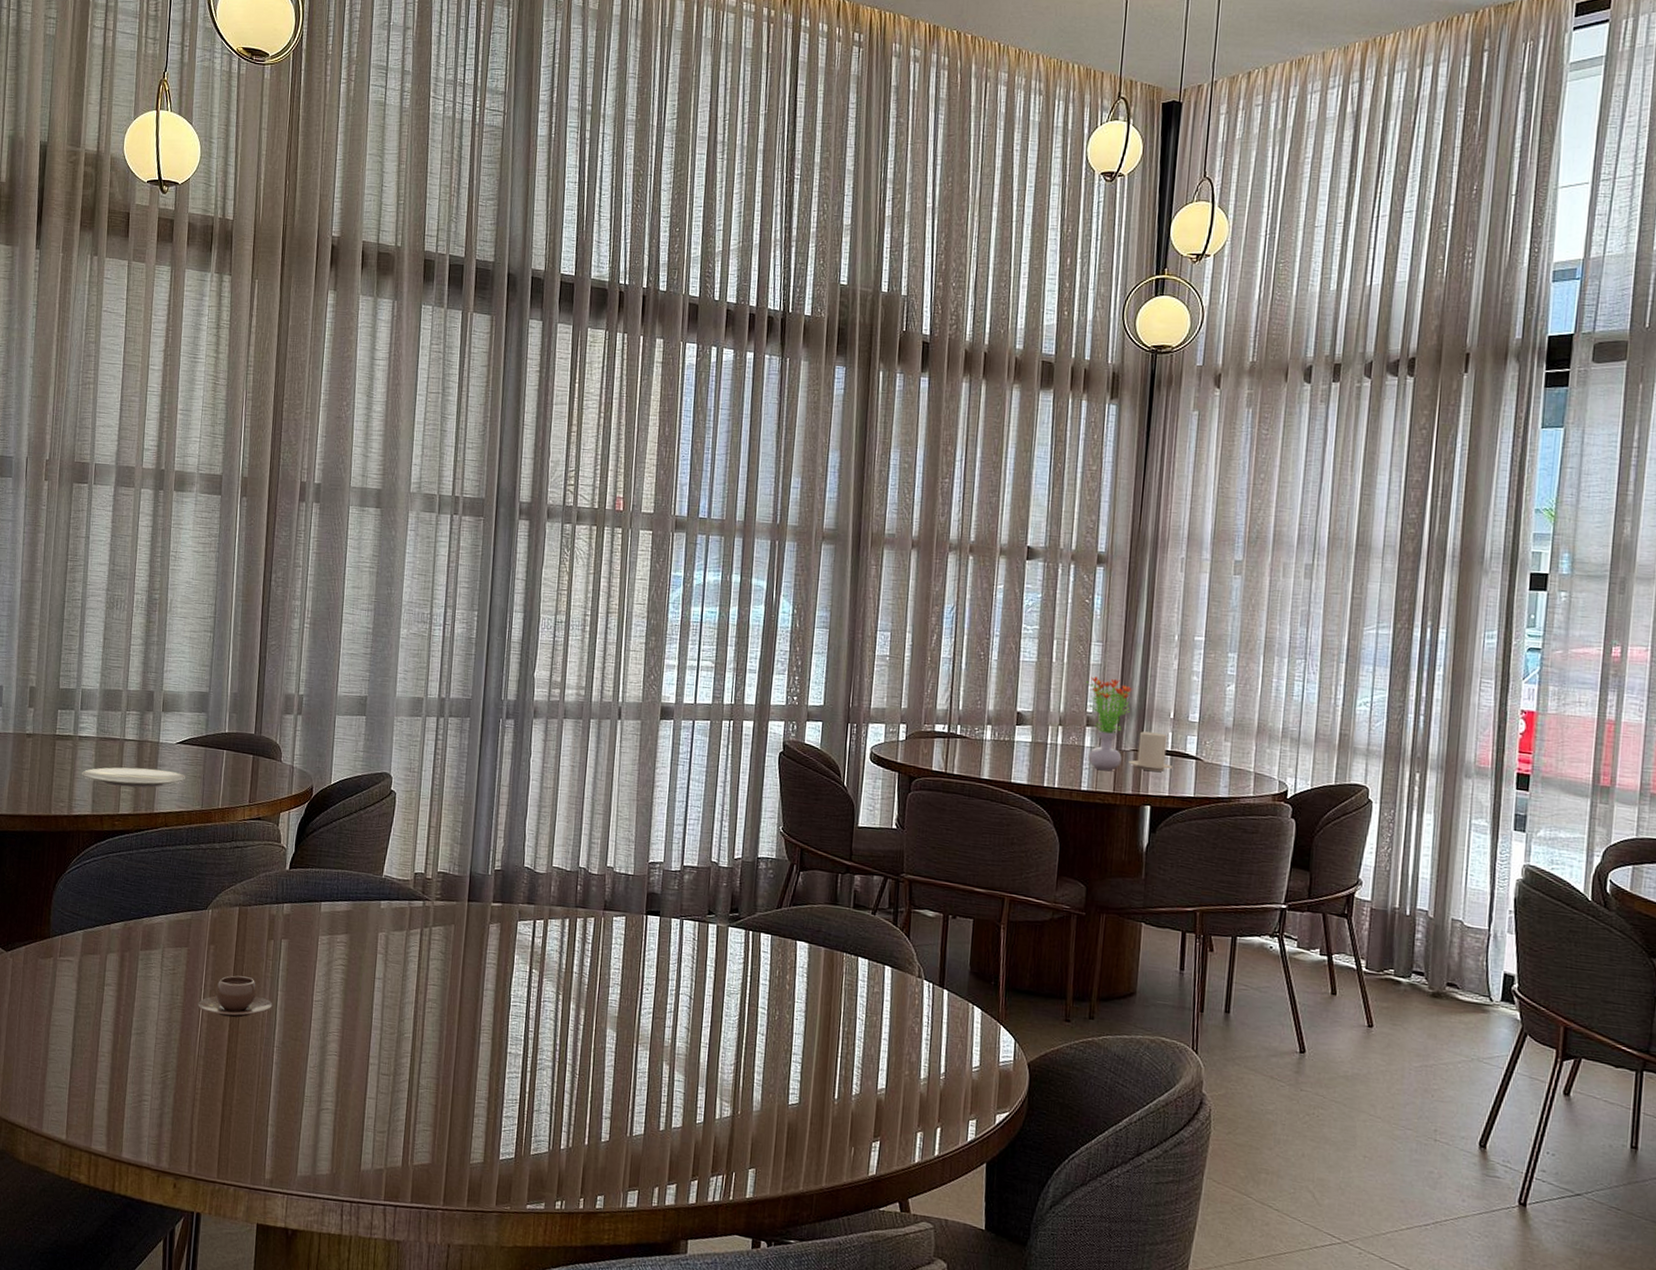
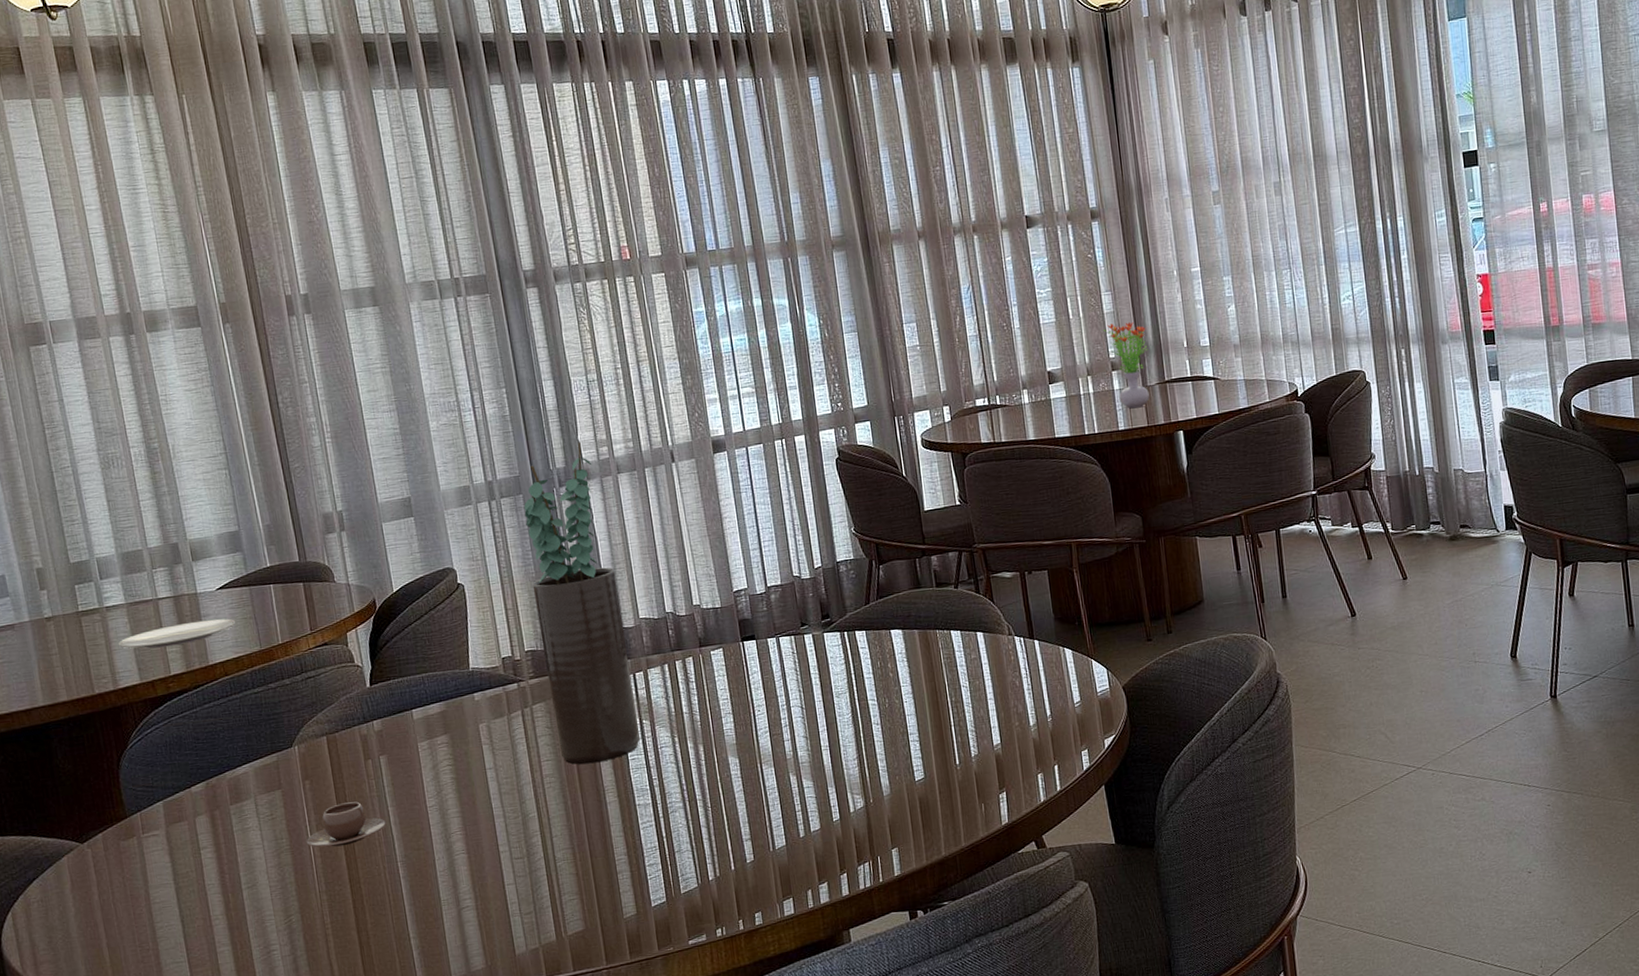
vase: none [447,679,541,1001] -> present [523,442,640,765]
candle: present [1128,731,1173,772] -> none [1156,362,1196,400]

